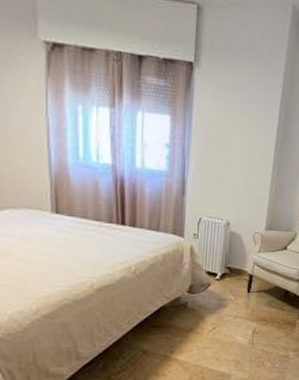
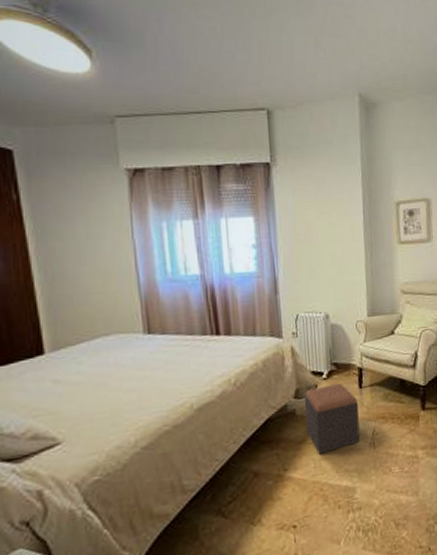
footstool: none [194,286,245,343] -> present [304,383,360,455]

